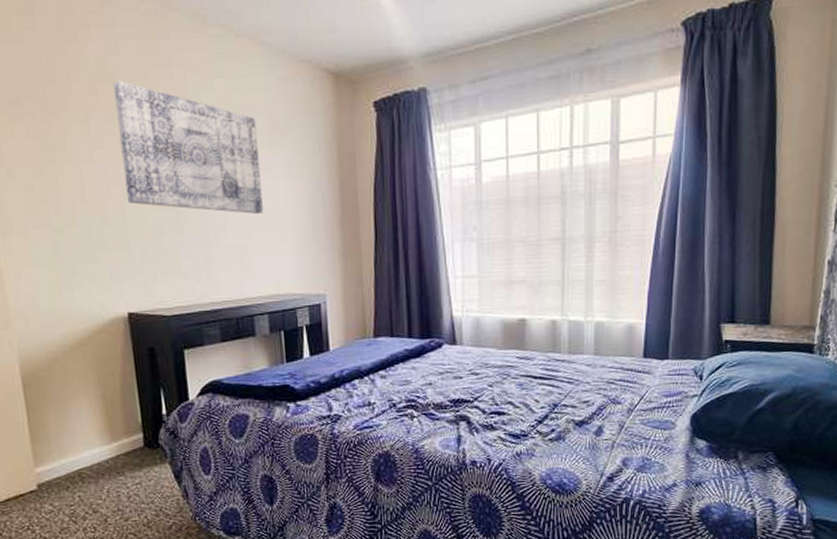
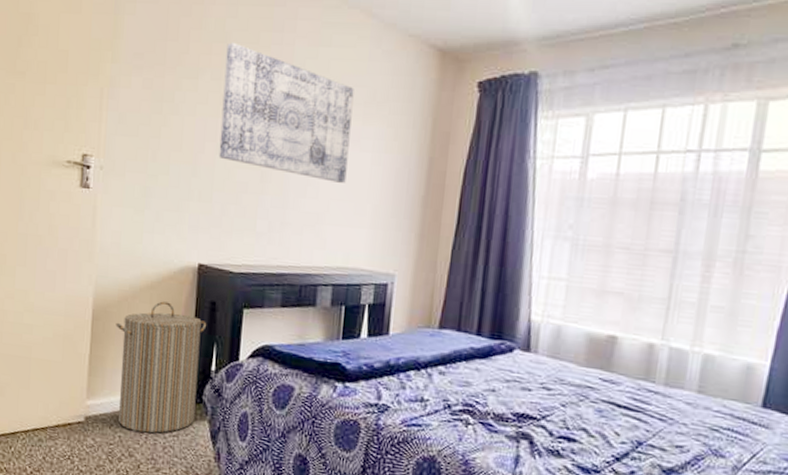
laundry hamper: none [50,356,155,488] -> present [116,301,207,433]

